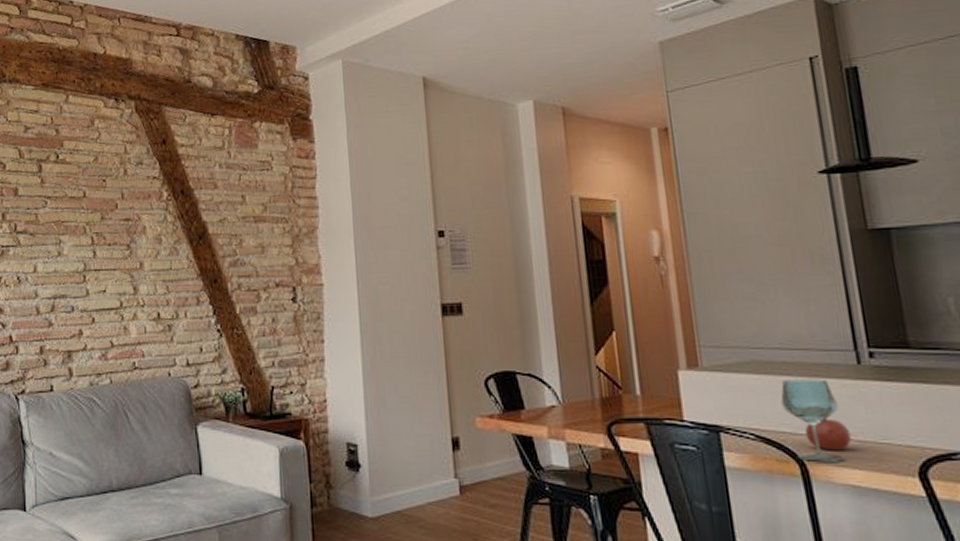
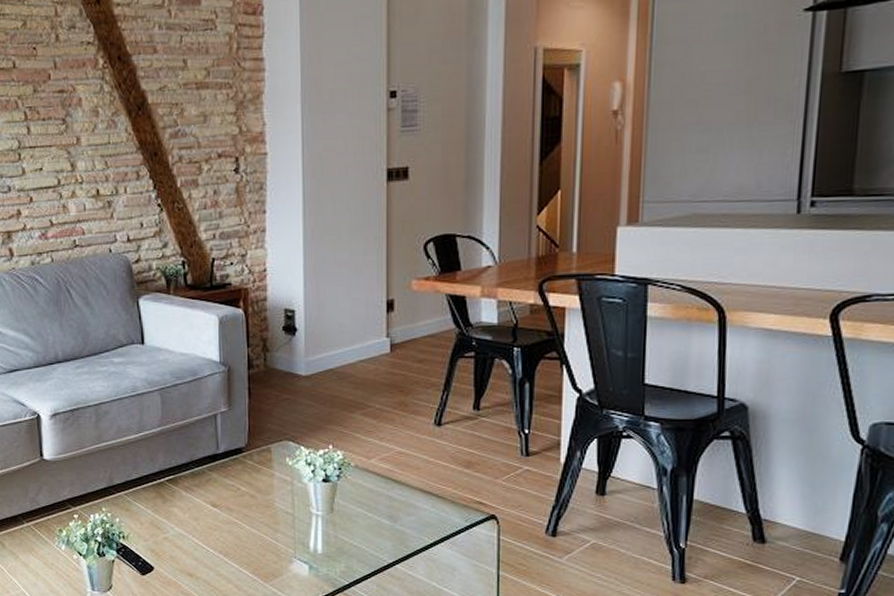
wine glass: present [780,379,843,462] -> none [713,229,769,308]
fruit: present [804,418,852,451] -> none [730,267,775,298]

